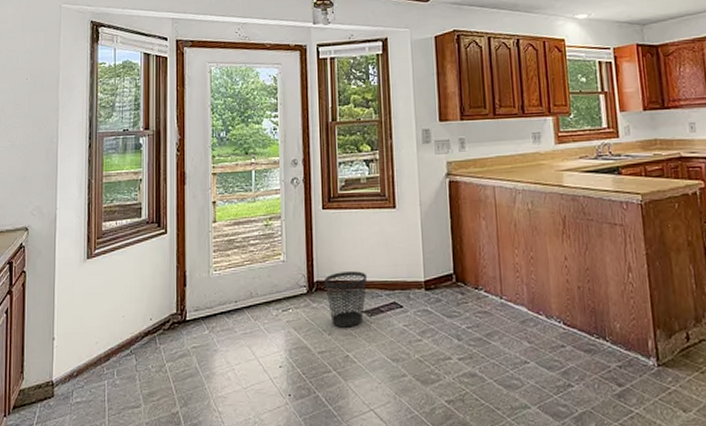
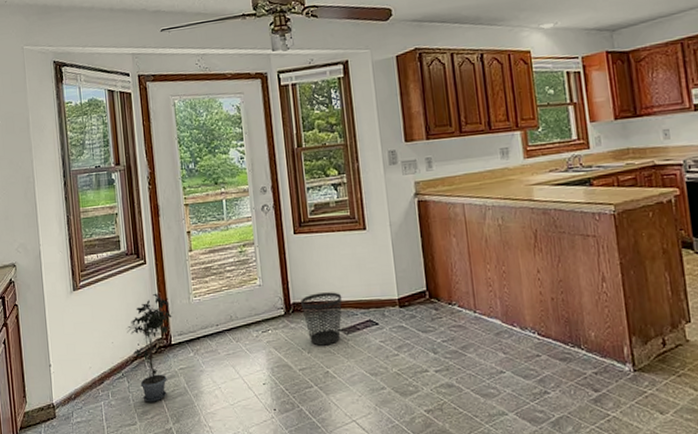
potted plant: none [140,264,189,383] -> present [126,293,172,402]

